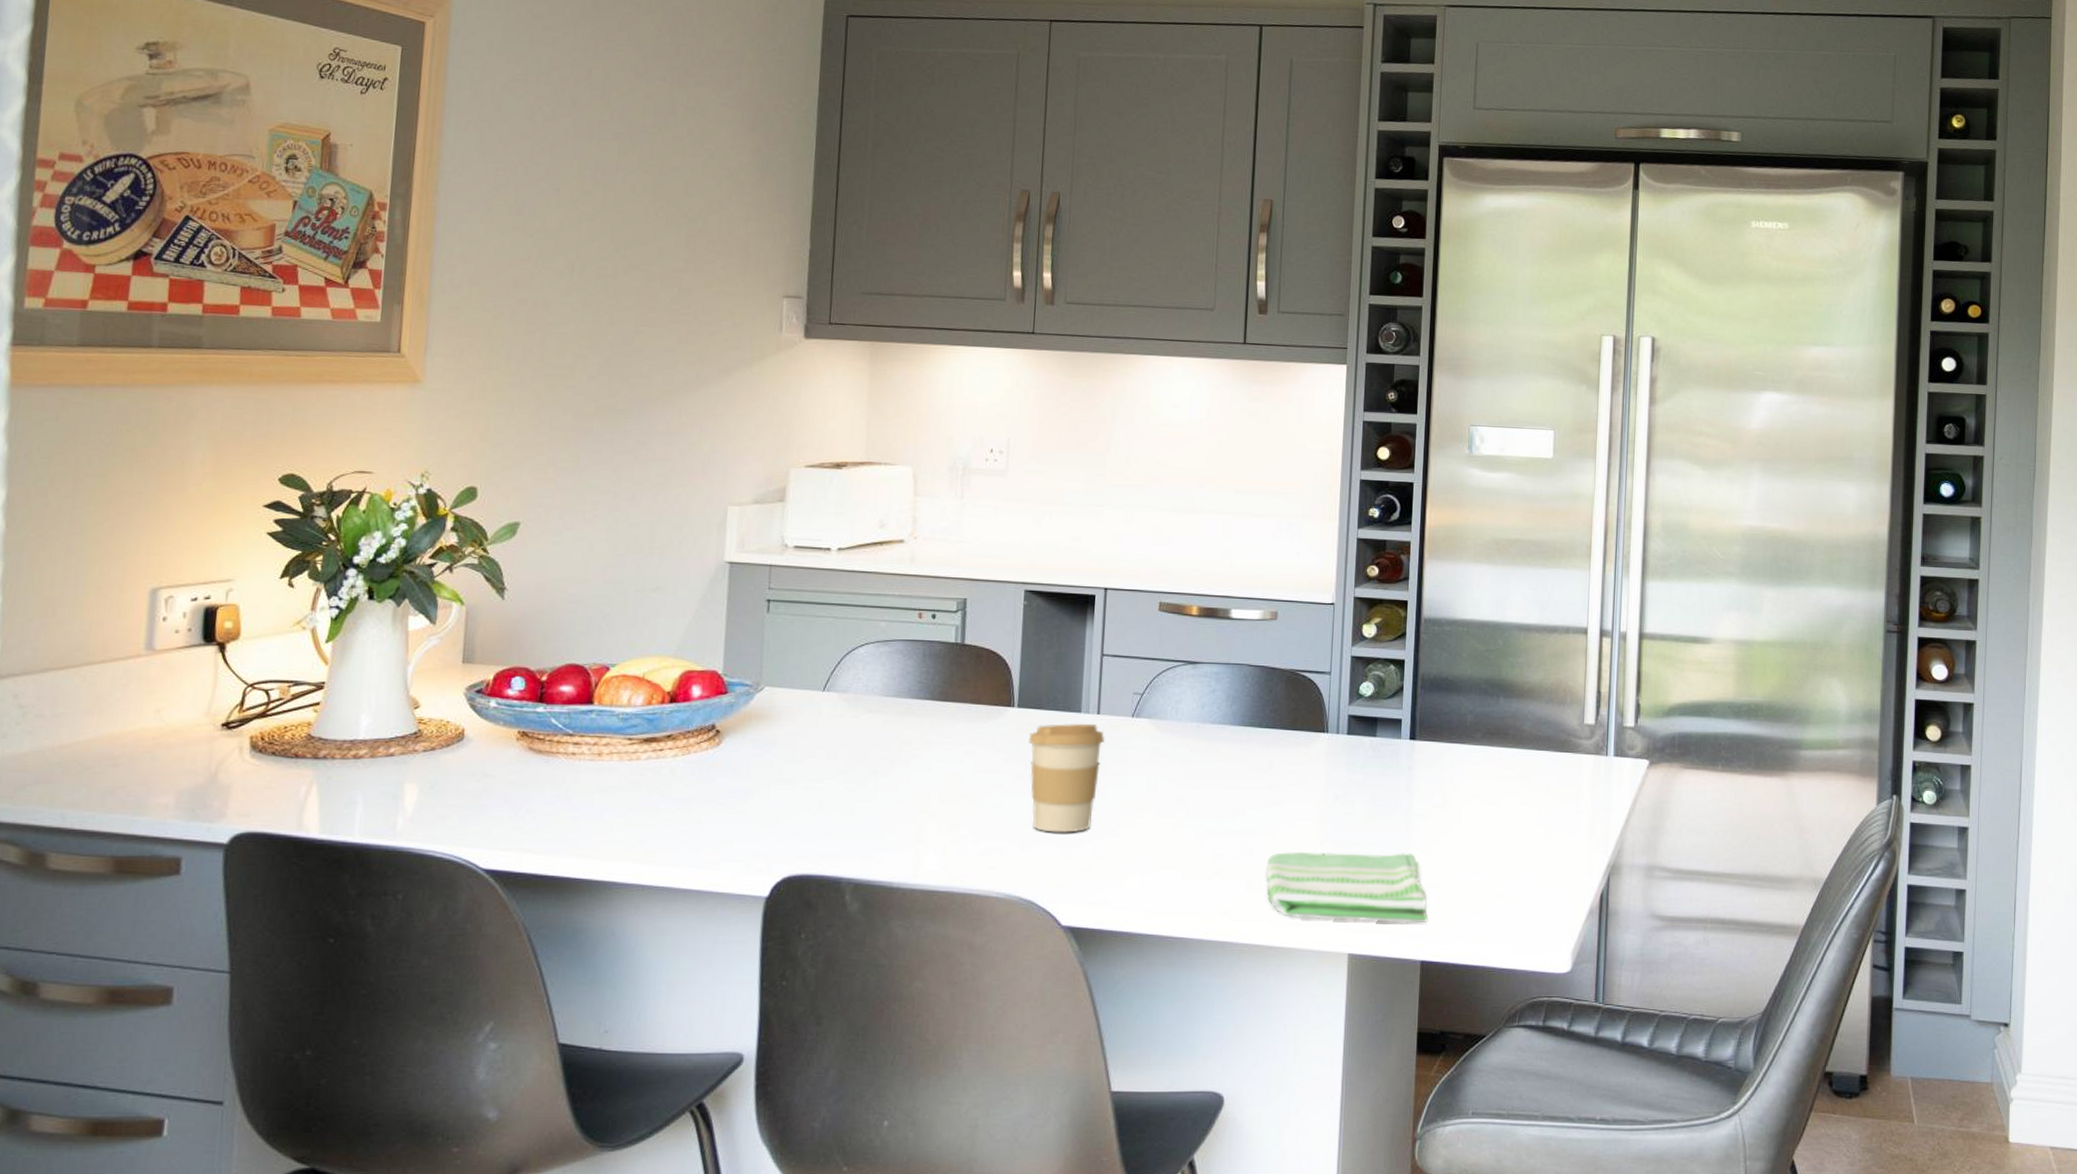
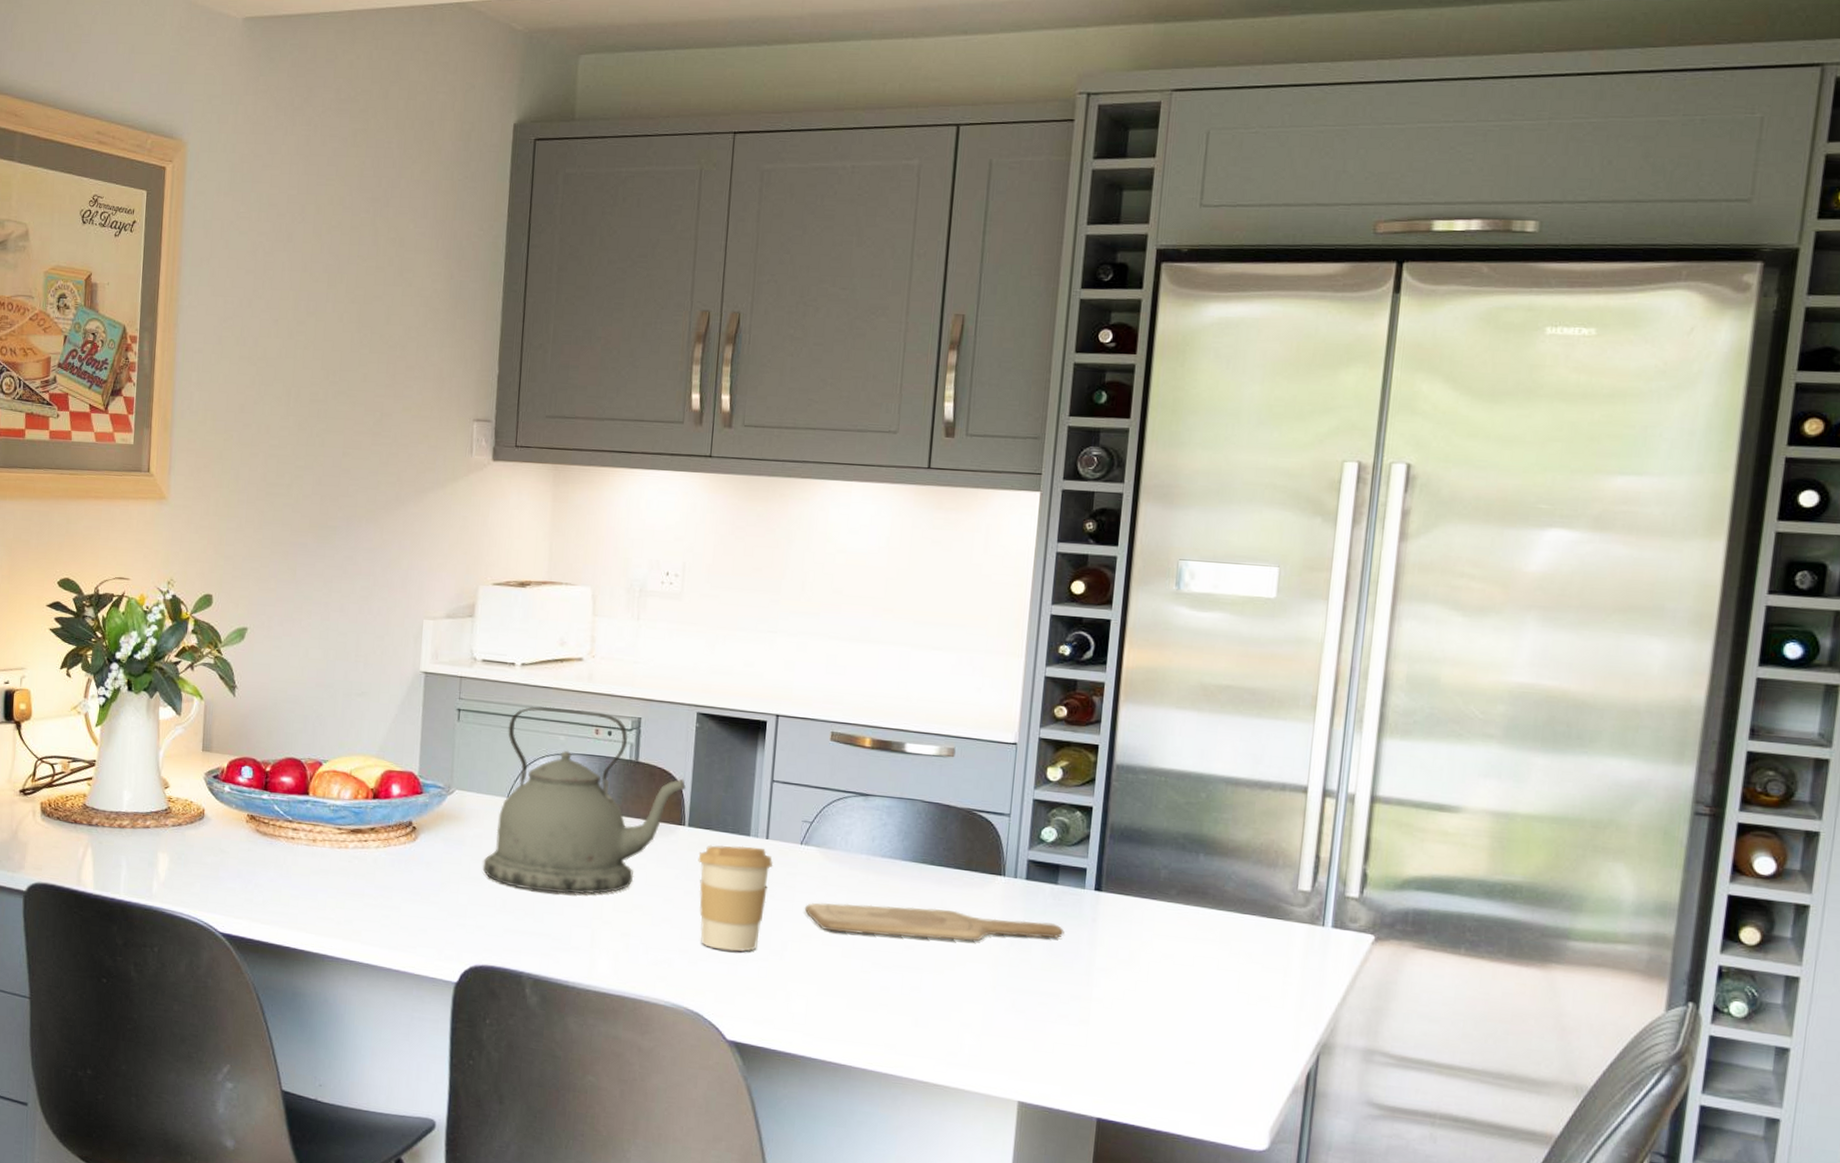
kettle: none [796,592,1014,789] -> present [482,706,686,894]
cutting board: none [1137,770,1384,803] -> present [804,902,1065,942]
dish towel: present [1266,851,1427,924] -> none [934,992,1107,1081]

